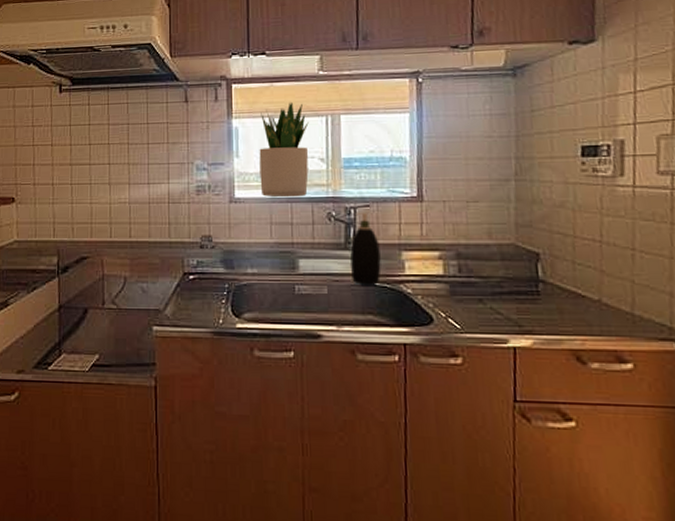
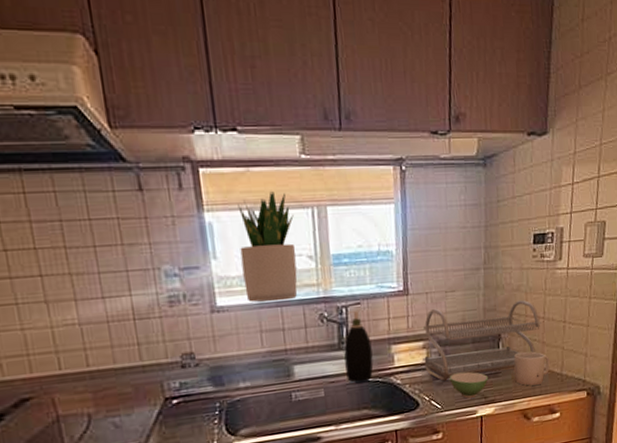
dish rack: none [438,218,597,299] -> present [423,300,541,382]
bowl: none [471,292,524,323] -> present [449,371,489,399]
mug: none [558,278,615,322] -> present [513,351,551,386]

